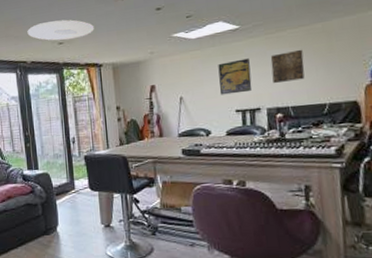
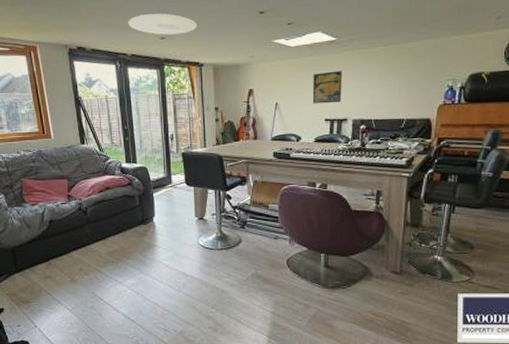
wall art: present [270,49,305,84] -> none [361,66,390,97]

